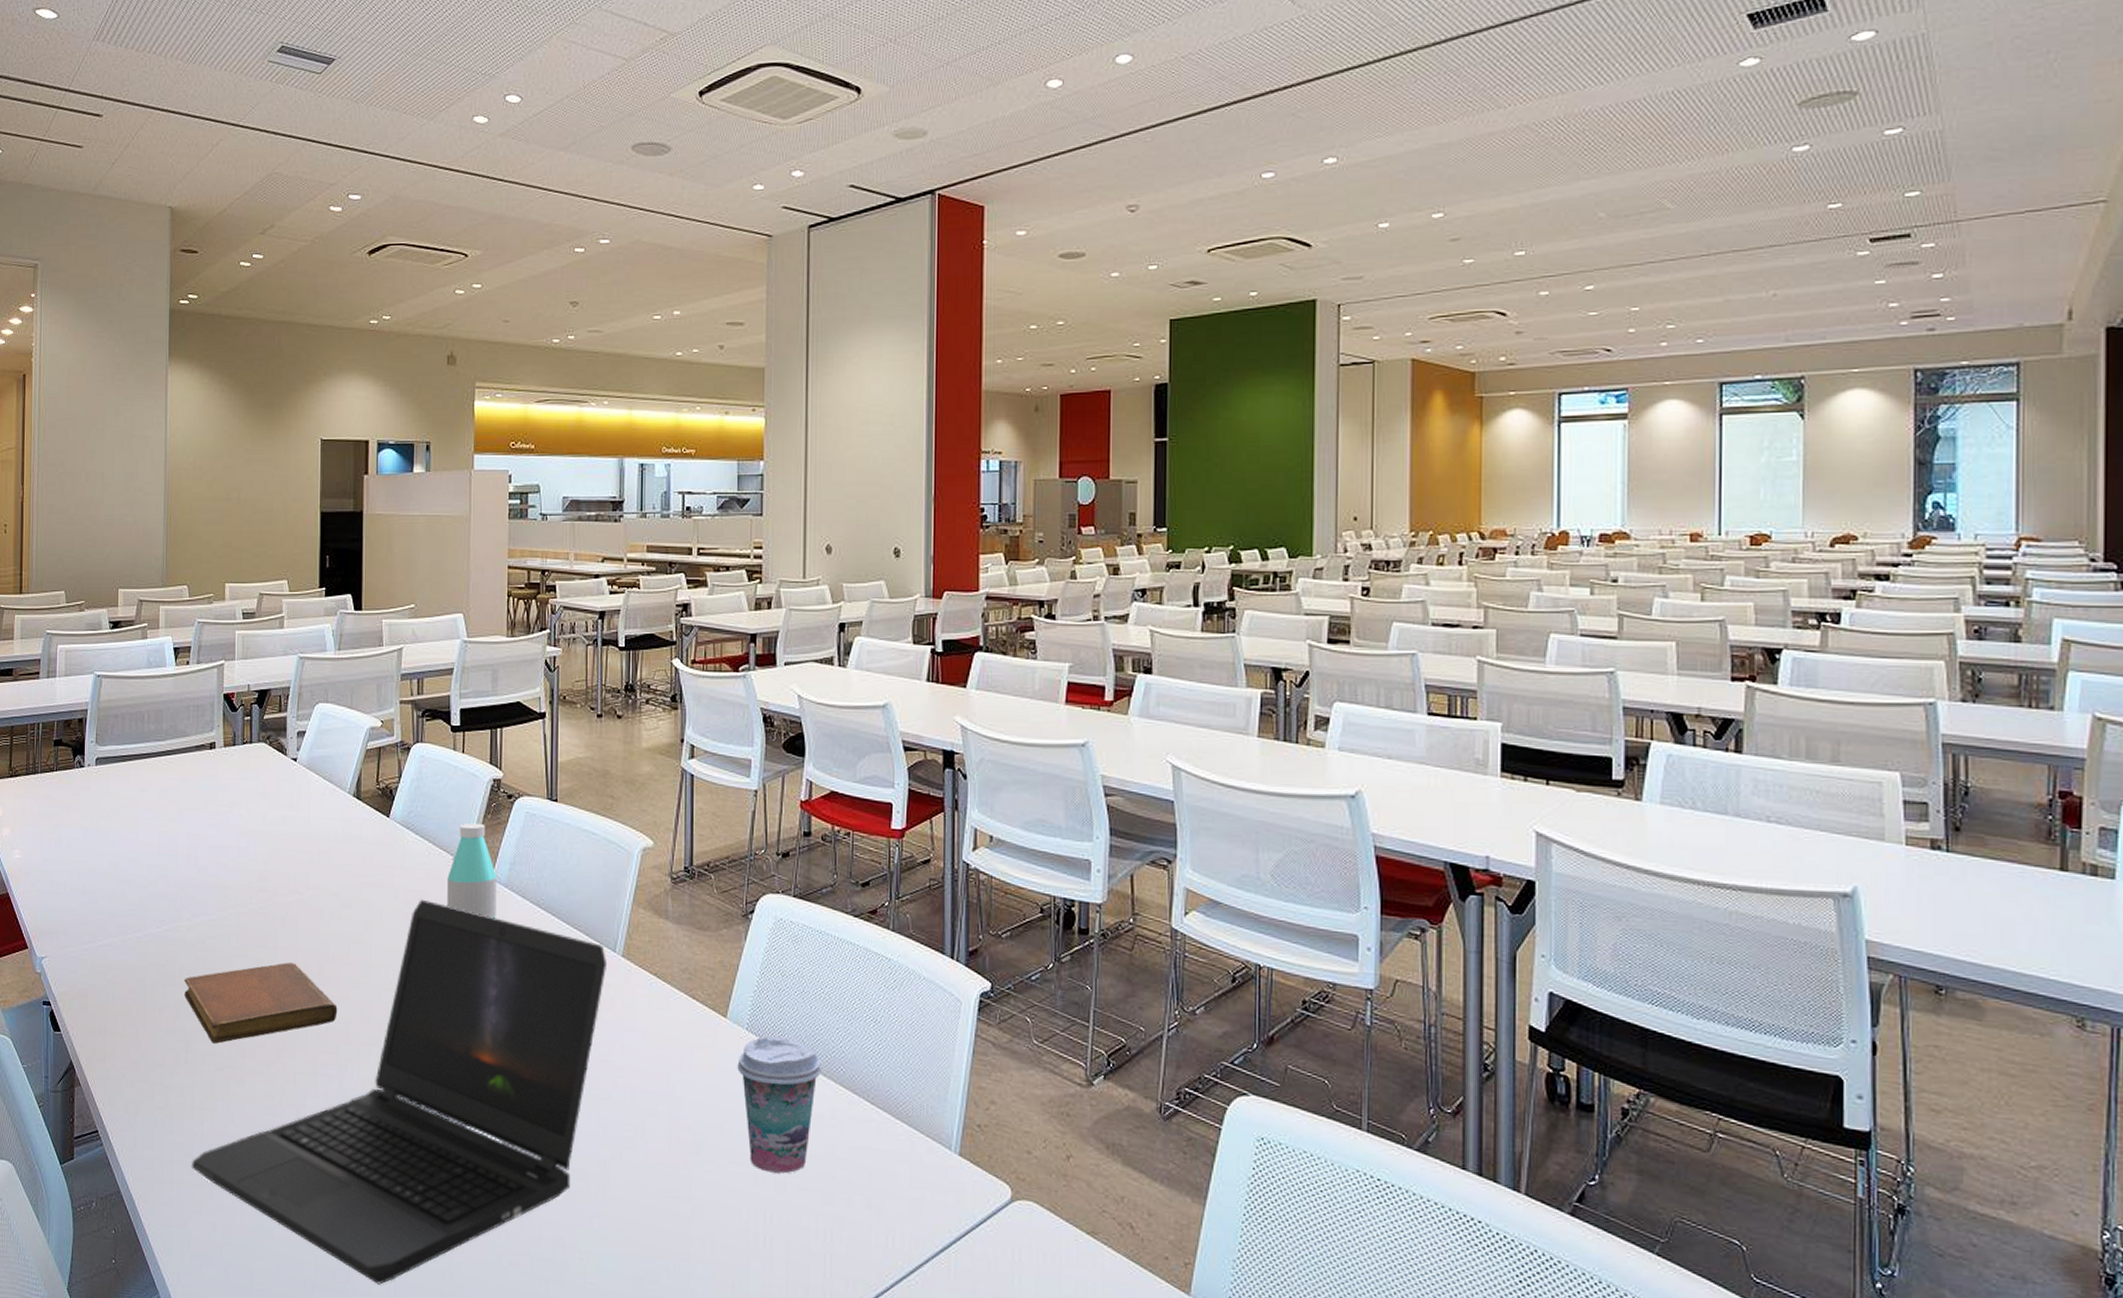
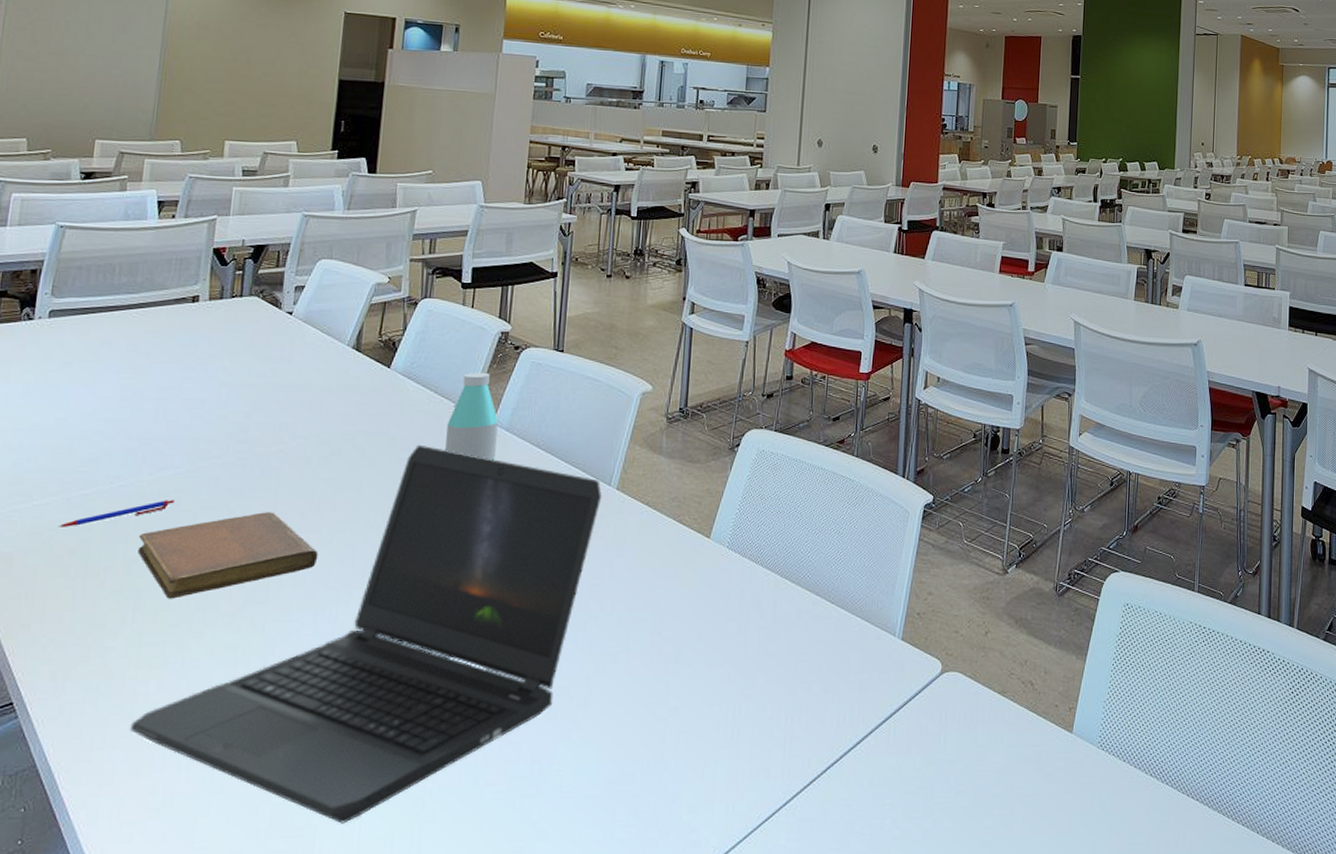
pen: none [119,946,210,968] -> present [58,500,174,527]
coffee cup: present [737,1036,822,1174] -> none [717,551,791,671]

